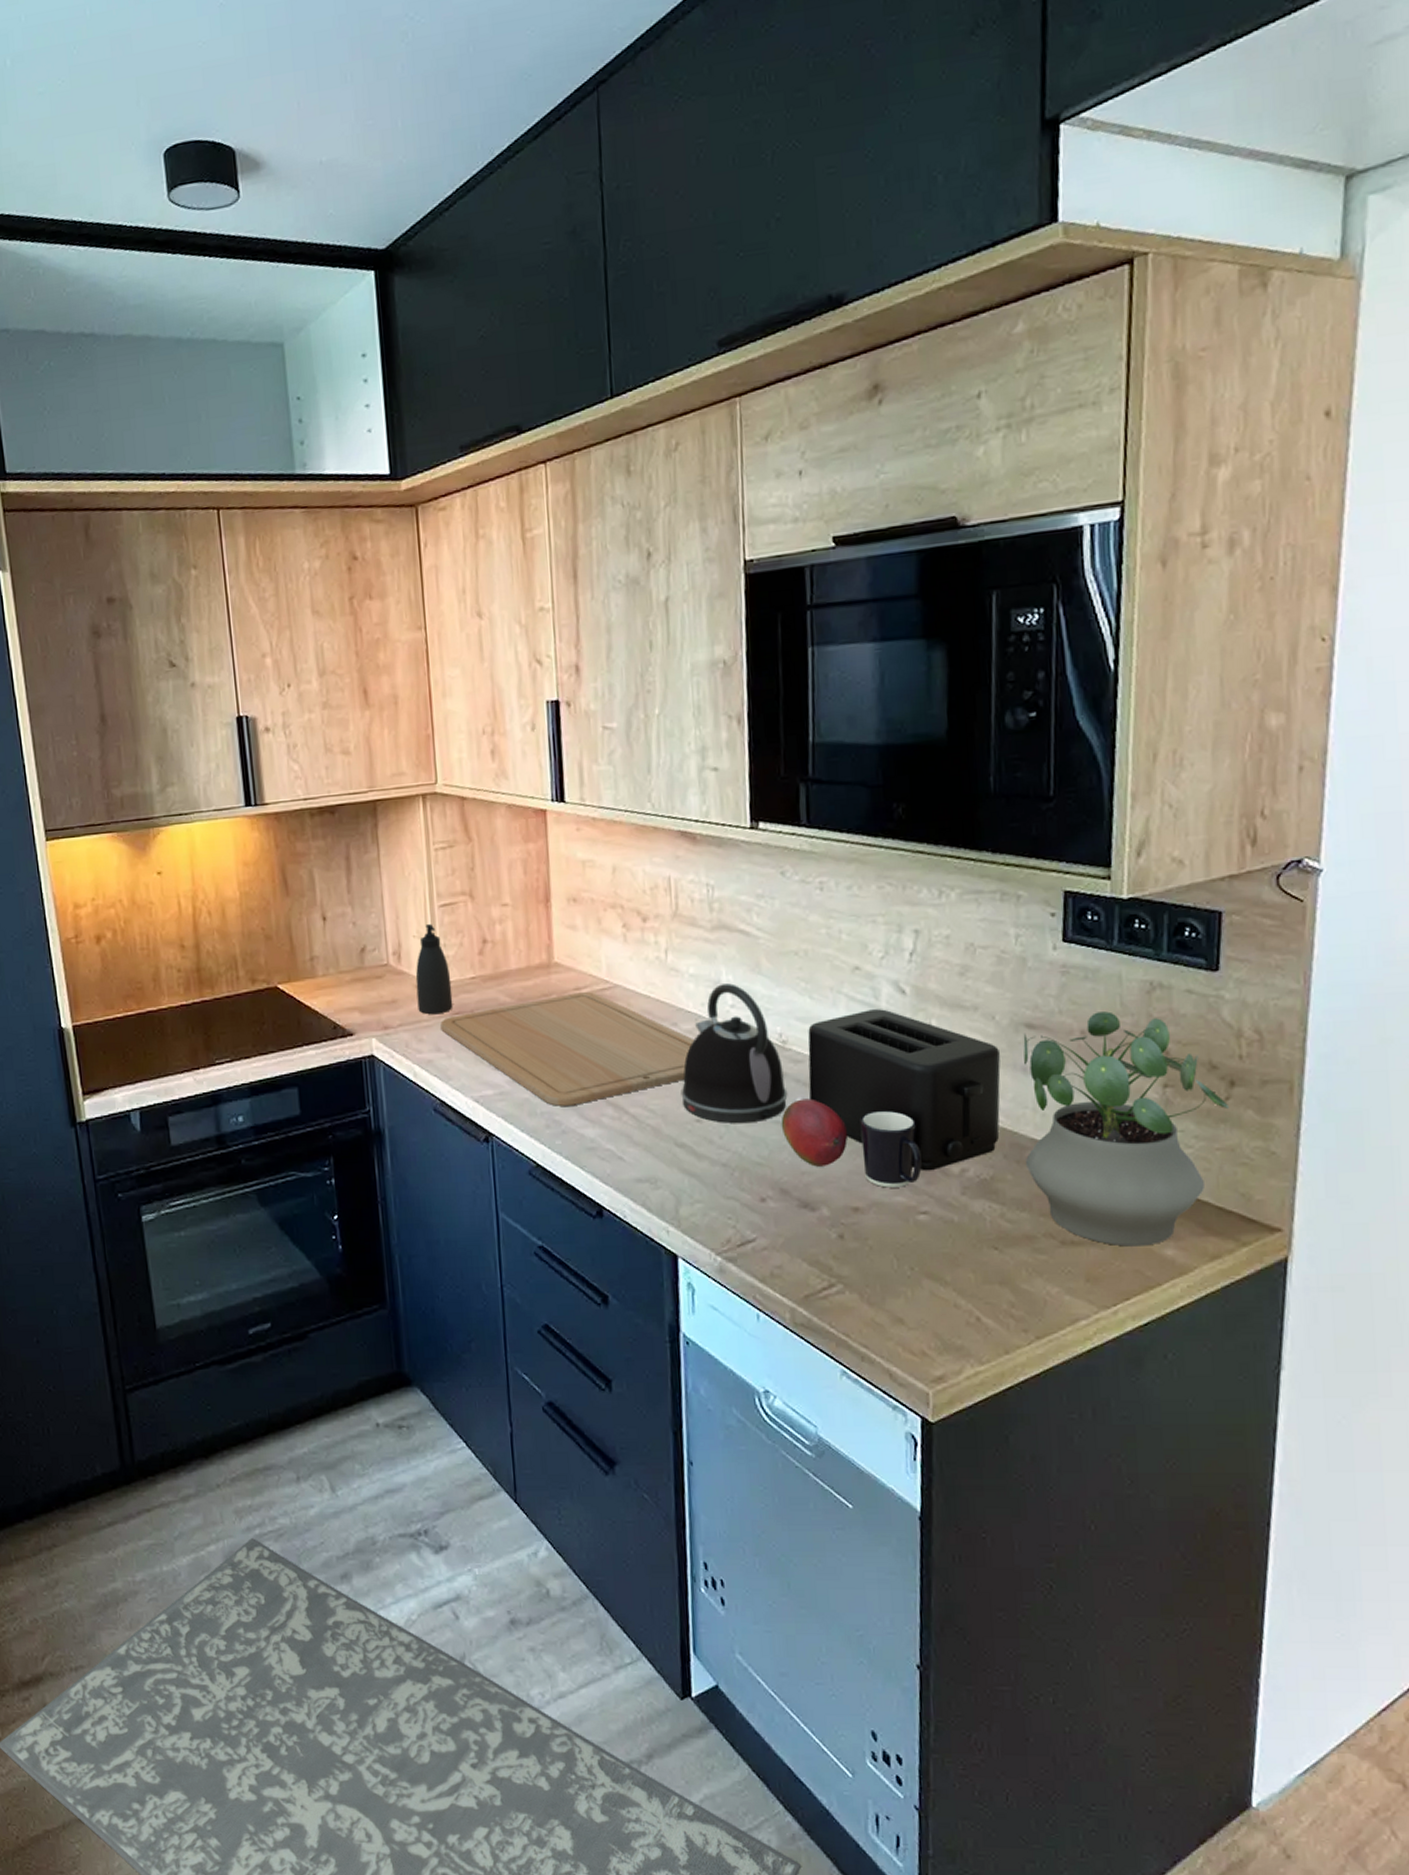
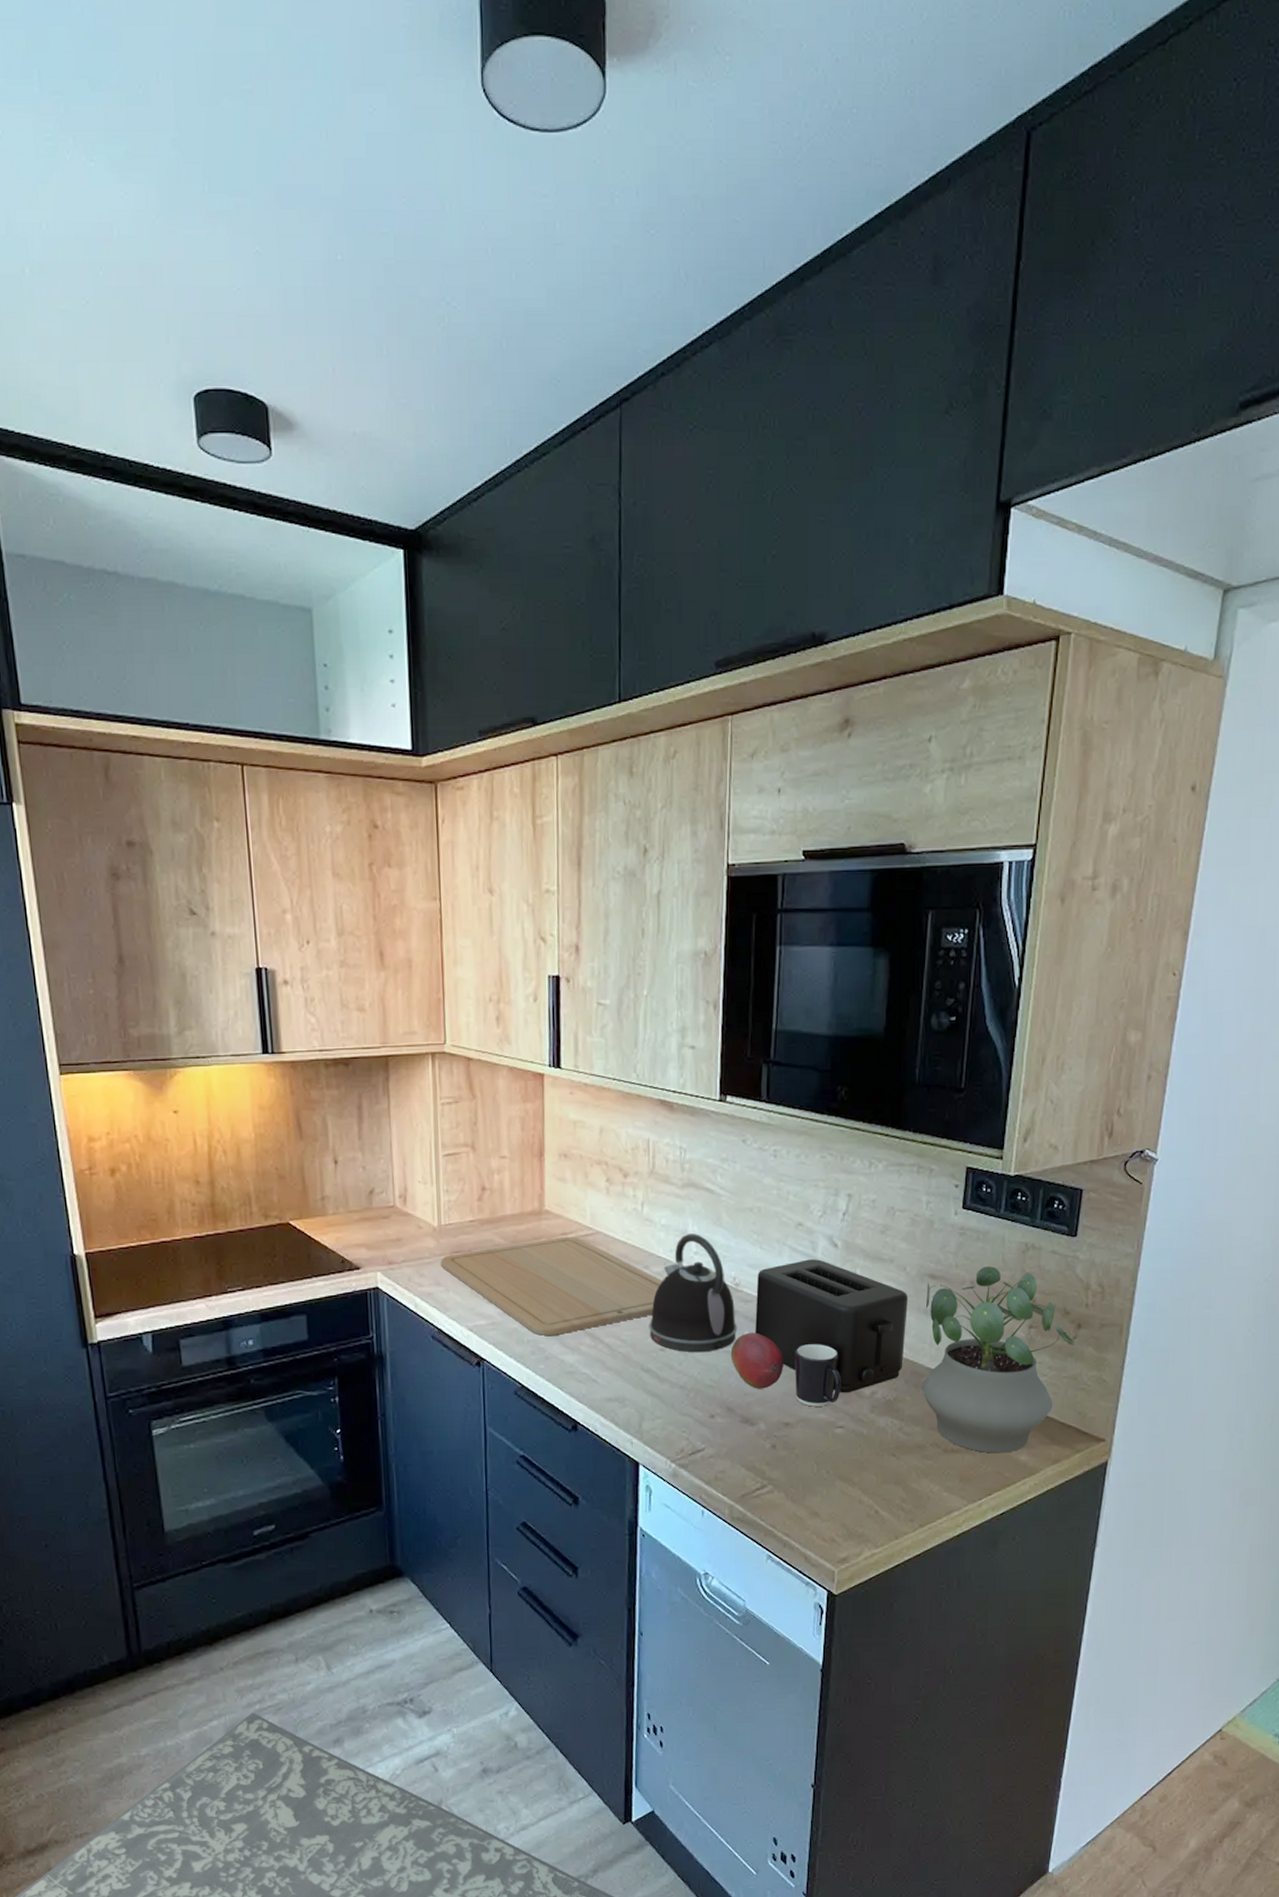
soap dispenser: present [415,924,453,1014] -> none [419,1171,453,1252]

